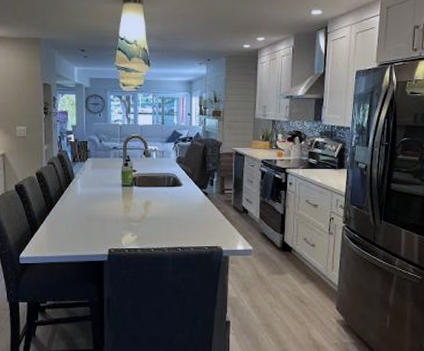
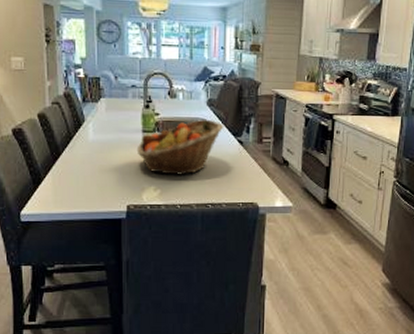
fruit basket: none [117,174,191,223] -> present [136,119,224,175]

